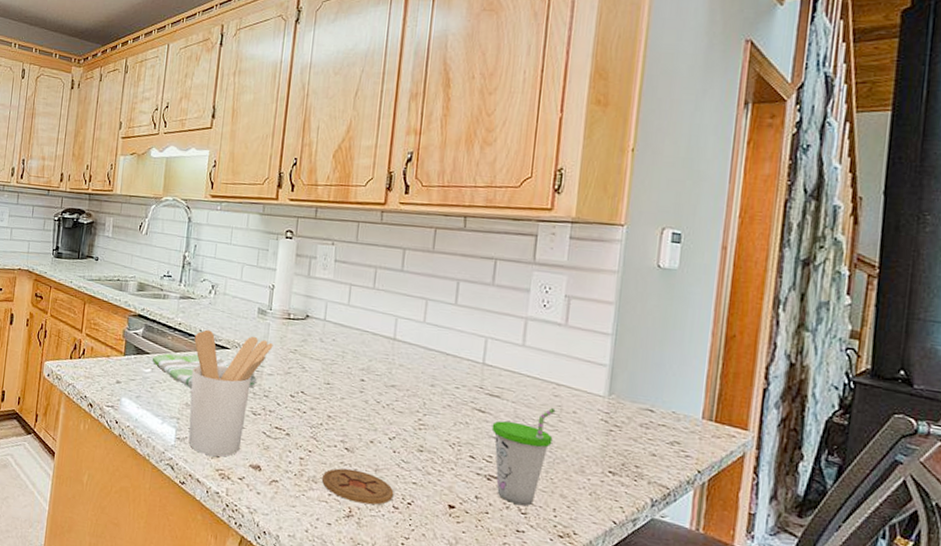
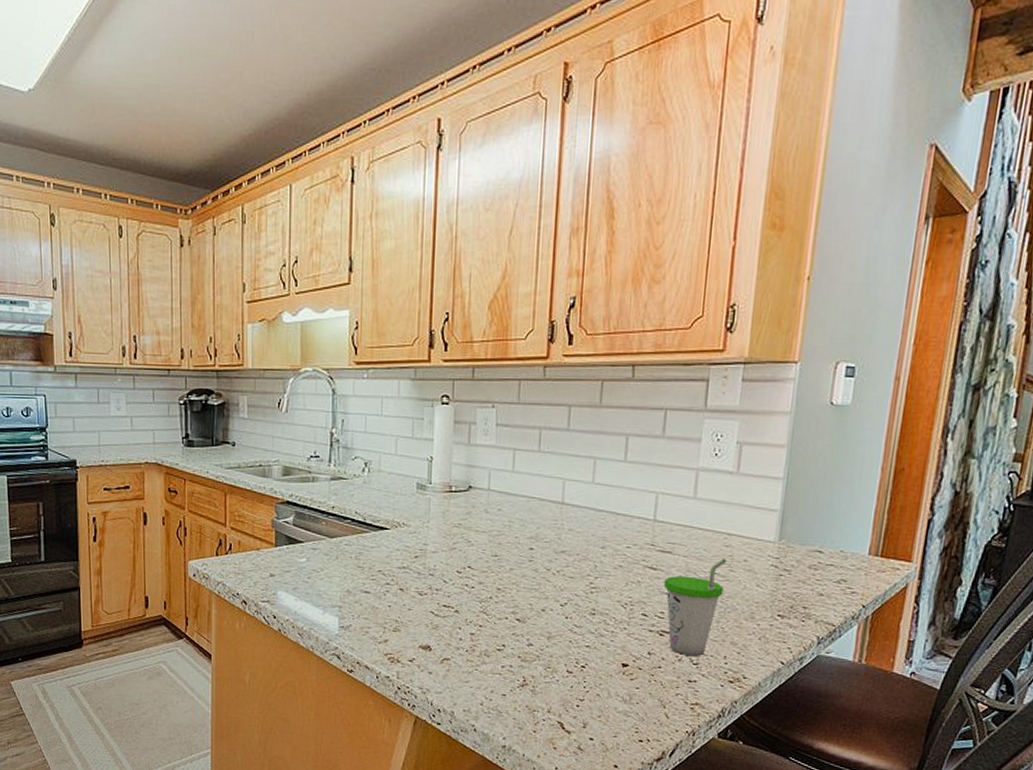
dish towel: present [152,353,258,389] -> none [306,538,421,575]
utensil holder: present [188,329,273,457] -> none [350,511,436,641]
coaster: present [322,468,394,505] -> none [495,639,568,672]

